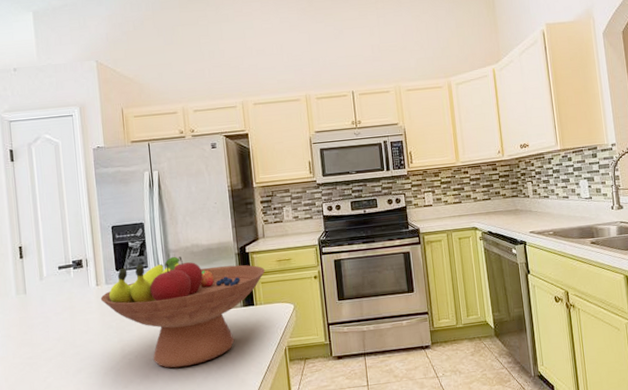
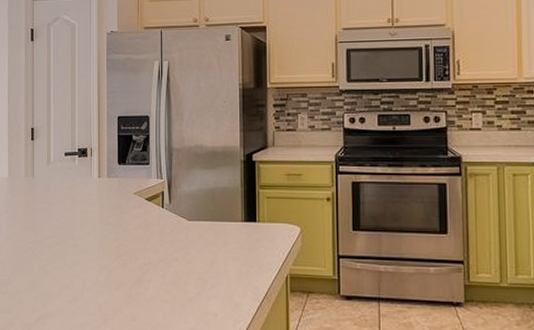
fruit bowl: present [100,256,265,368] -> none [101,156,271,278]

